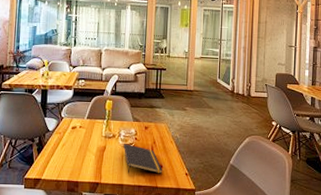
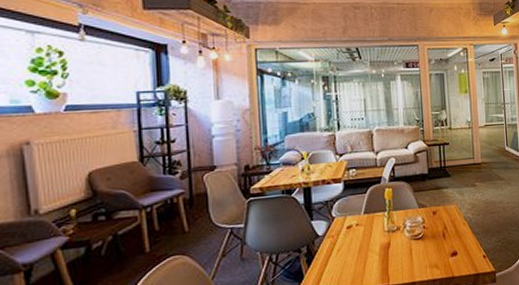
notepad: present [123,144,162,174] -> none [410,234,458,269]

